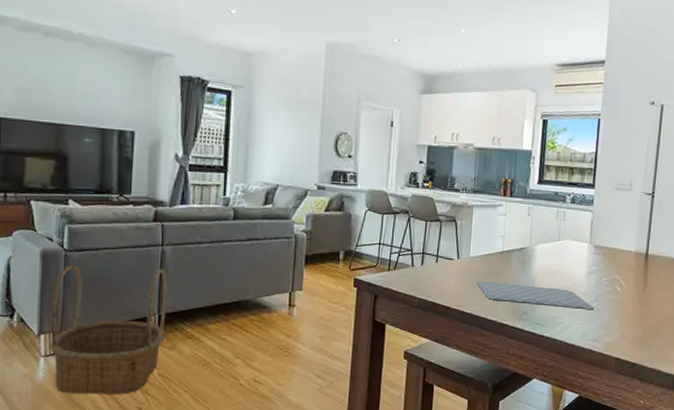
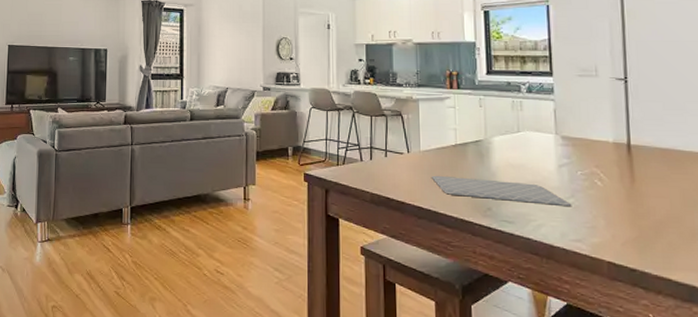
basket: present [50,265,168,394] -> none [45,163,137,279]

